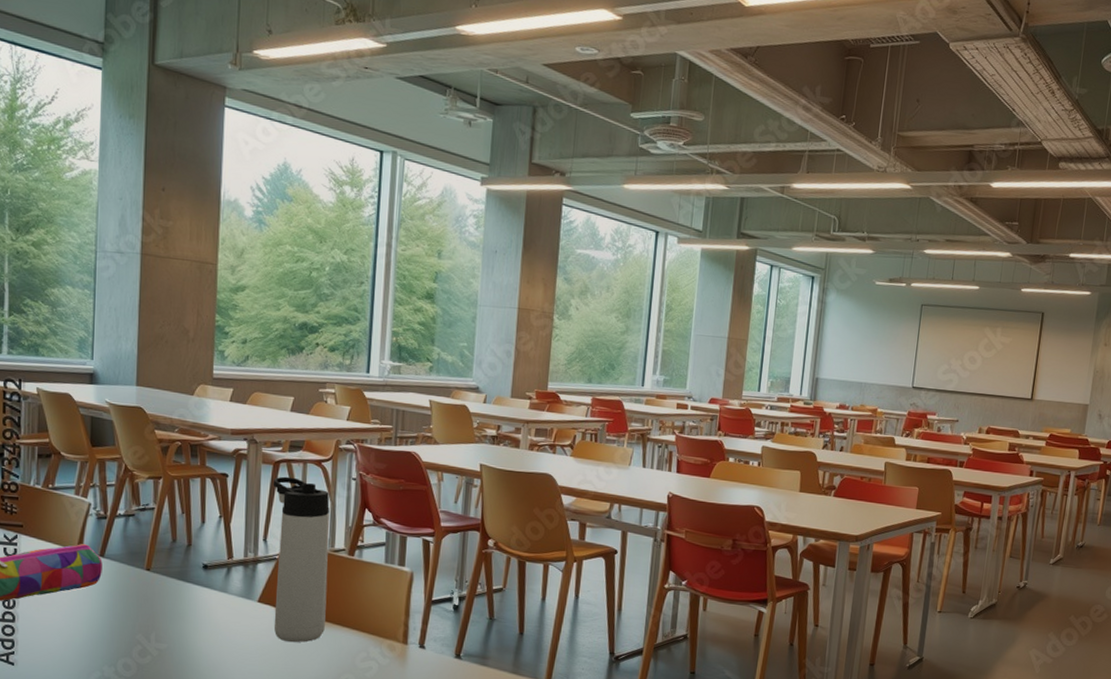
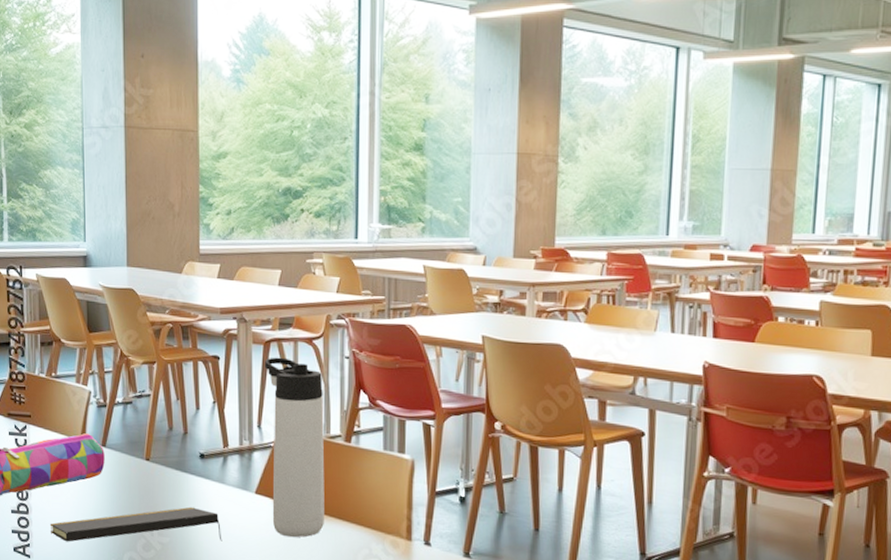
notepad: none [38,614,222,650] -> present [49,506,222,542]

